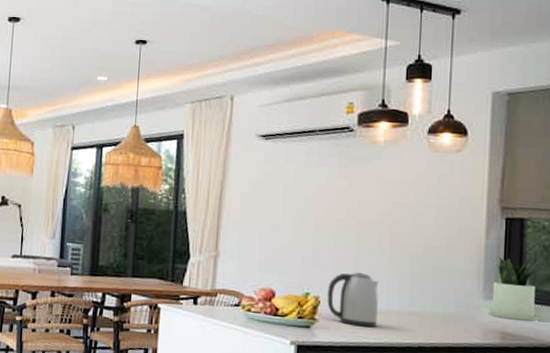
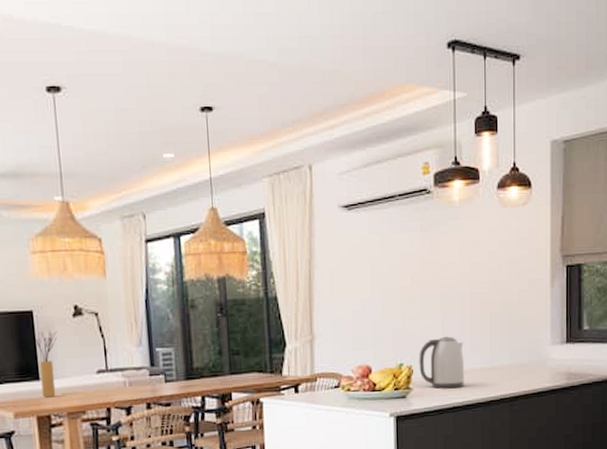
planter: present [487,257,538,323] -> none [555,302,595,361]

